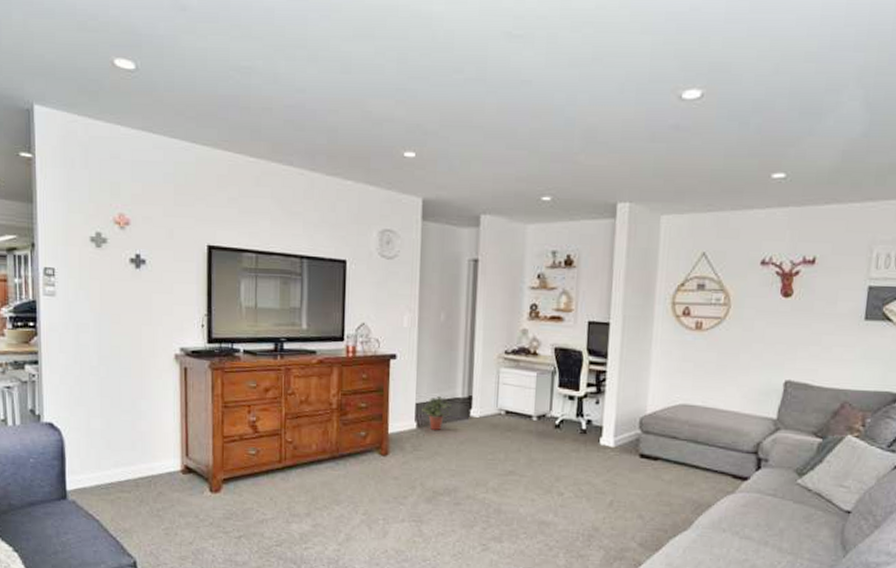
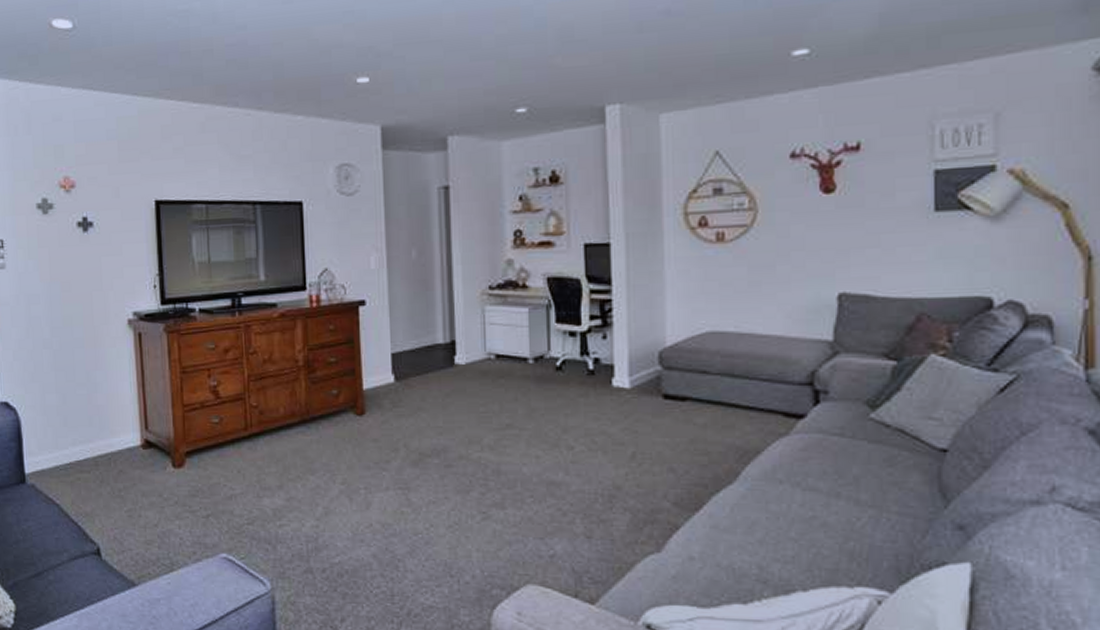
potted plant: present [422,396,453,430] -> none [399,344,434,382]

